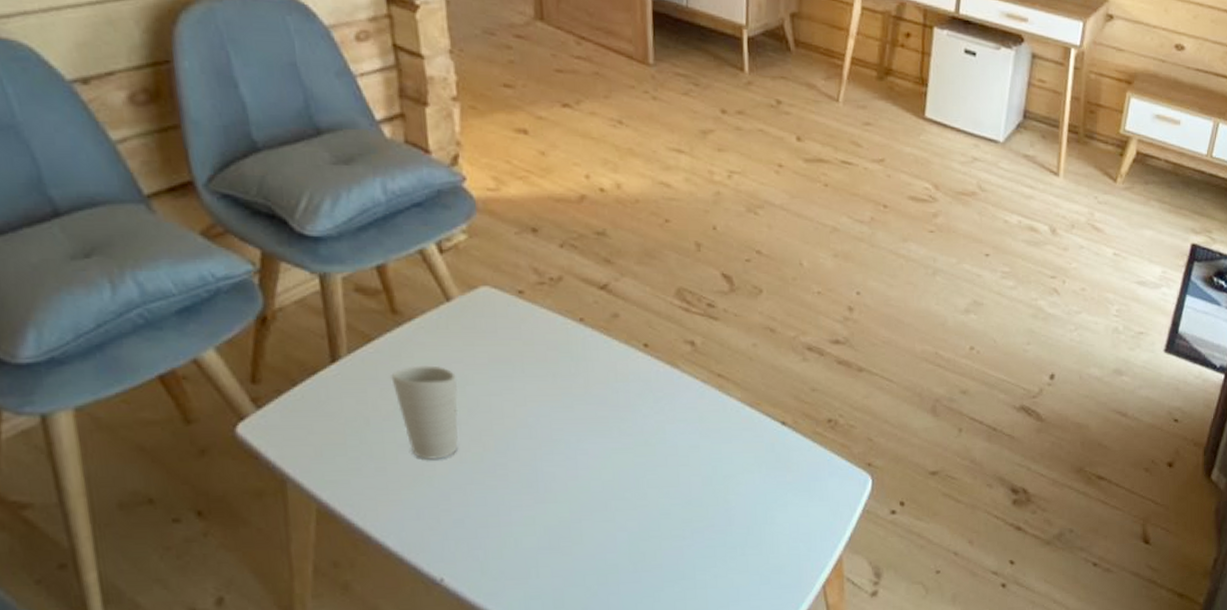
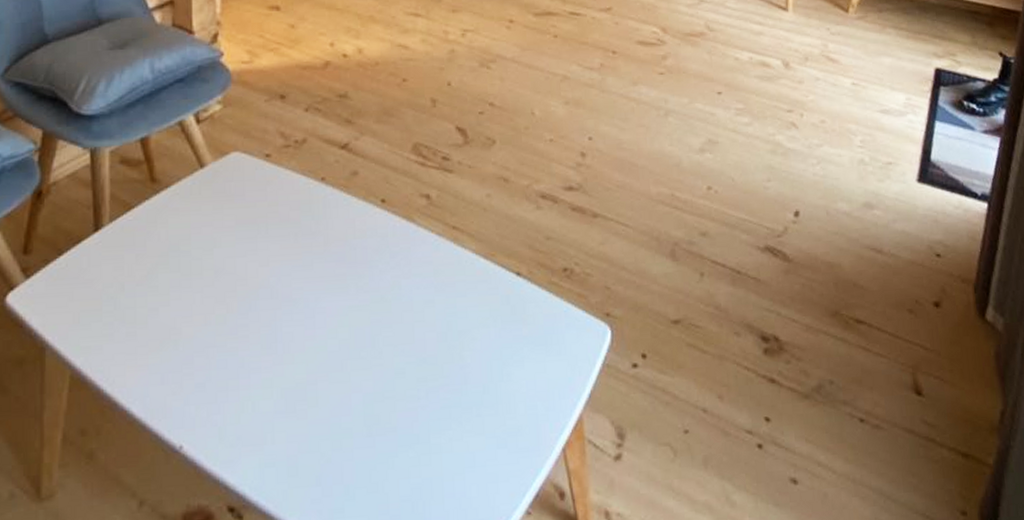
cup: present [391,365,459,459] -> none [146,229,207,323]

